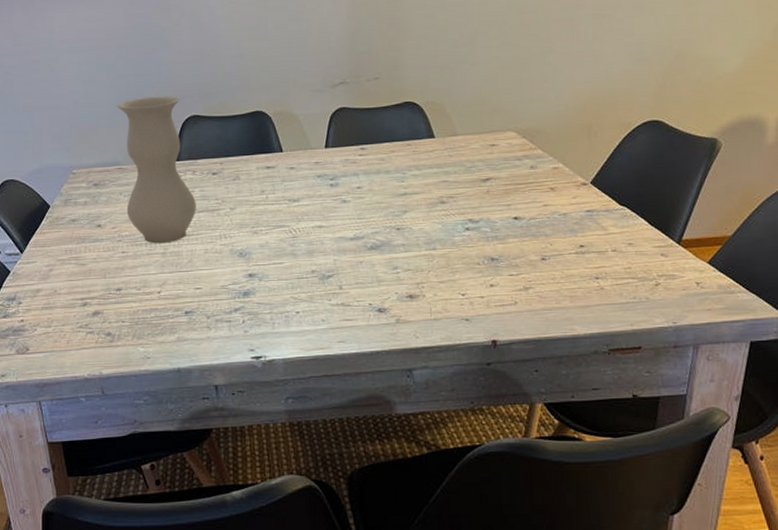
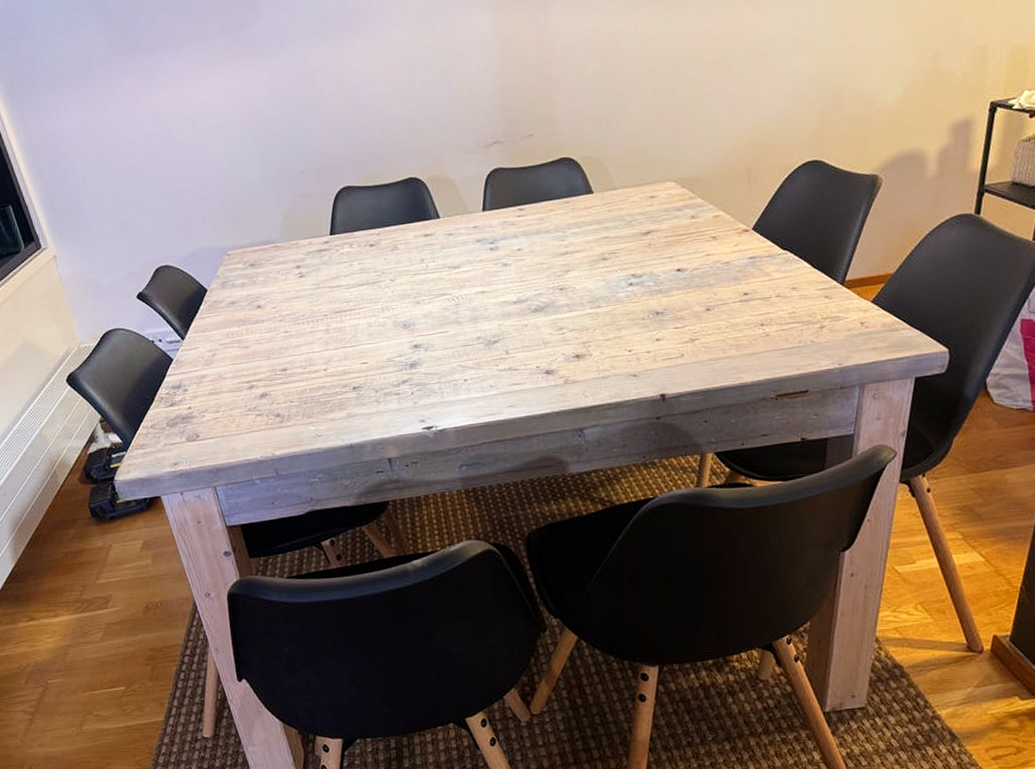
vase: present [116,96,196,244] -> none [266,167,357,321]

